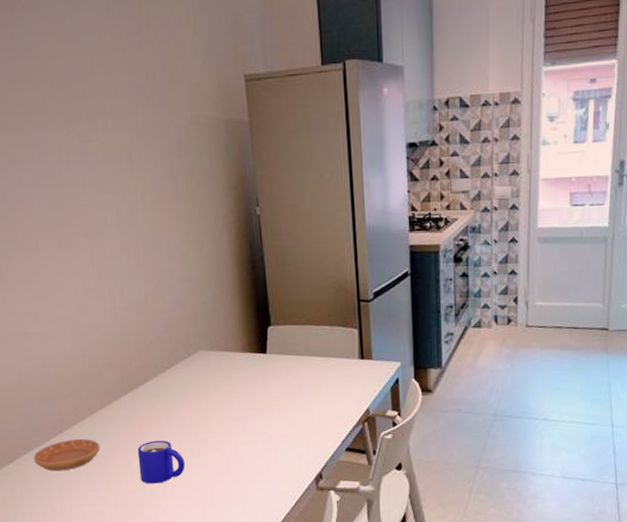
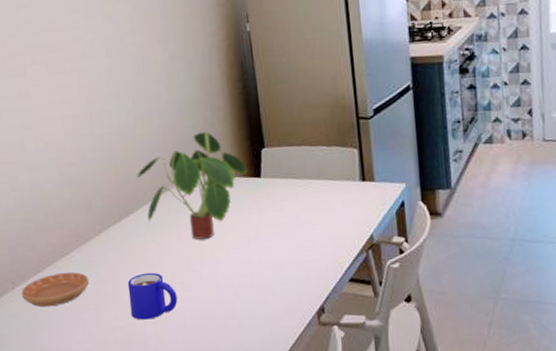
plant: none [148,309,254,410] -> present [137,131,247,240]

